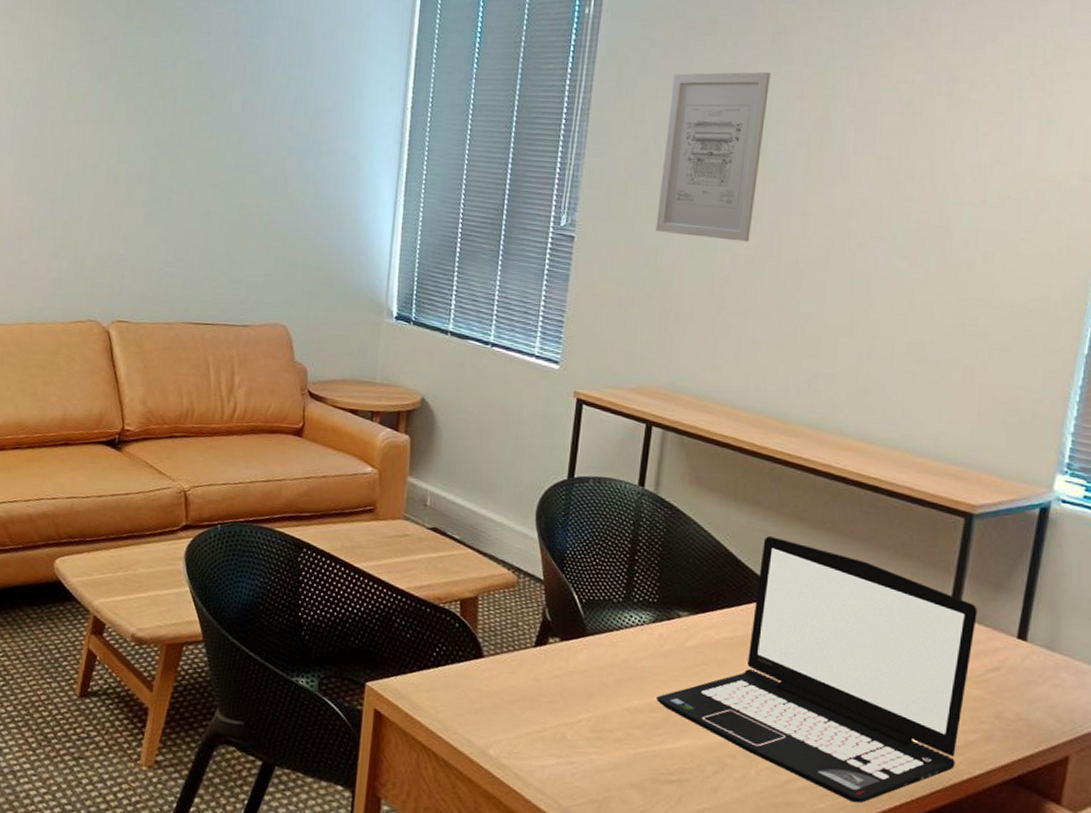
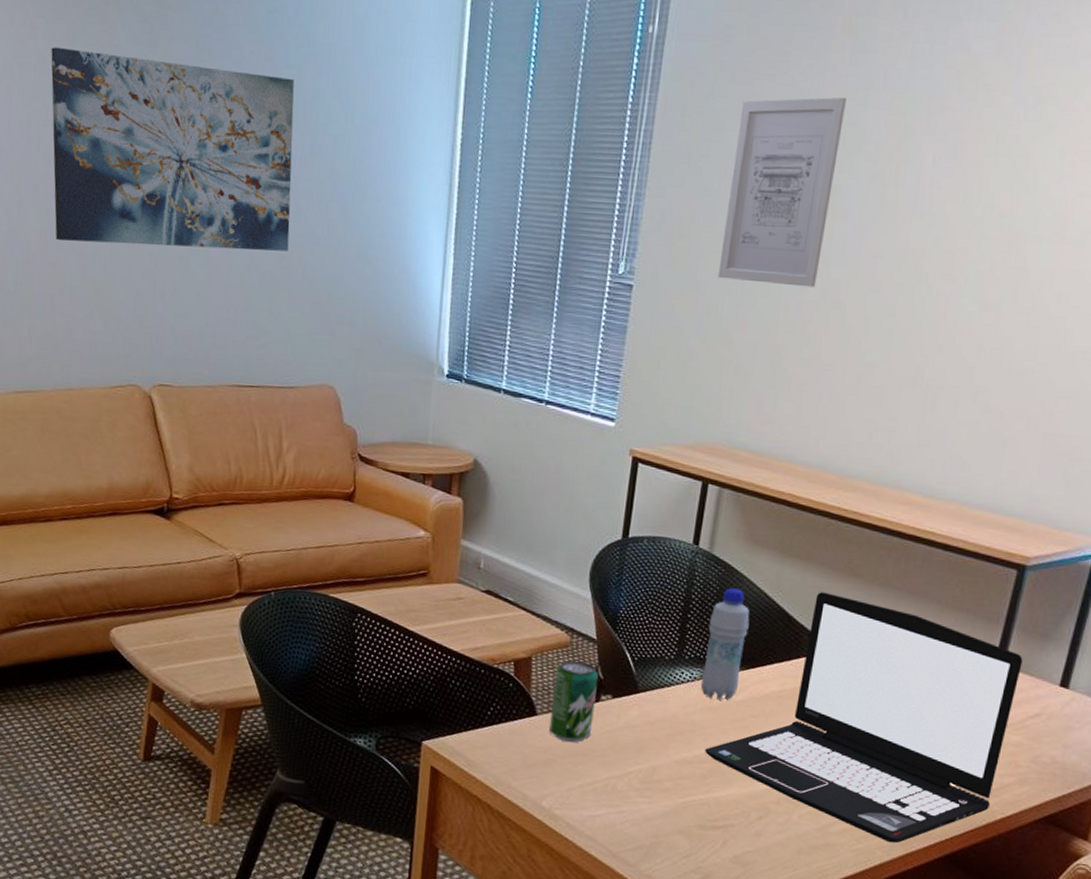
wall art: none [28,16,258,200] -> present [51,47,295,251]
beverage can: none [496,601,546,687] -> present [549,660,598,743]
bottle: none [650,530,698,646] -> present [700,588,750,700]

